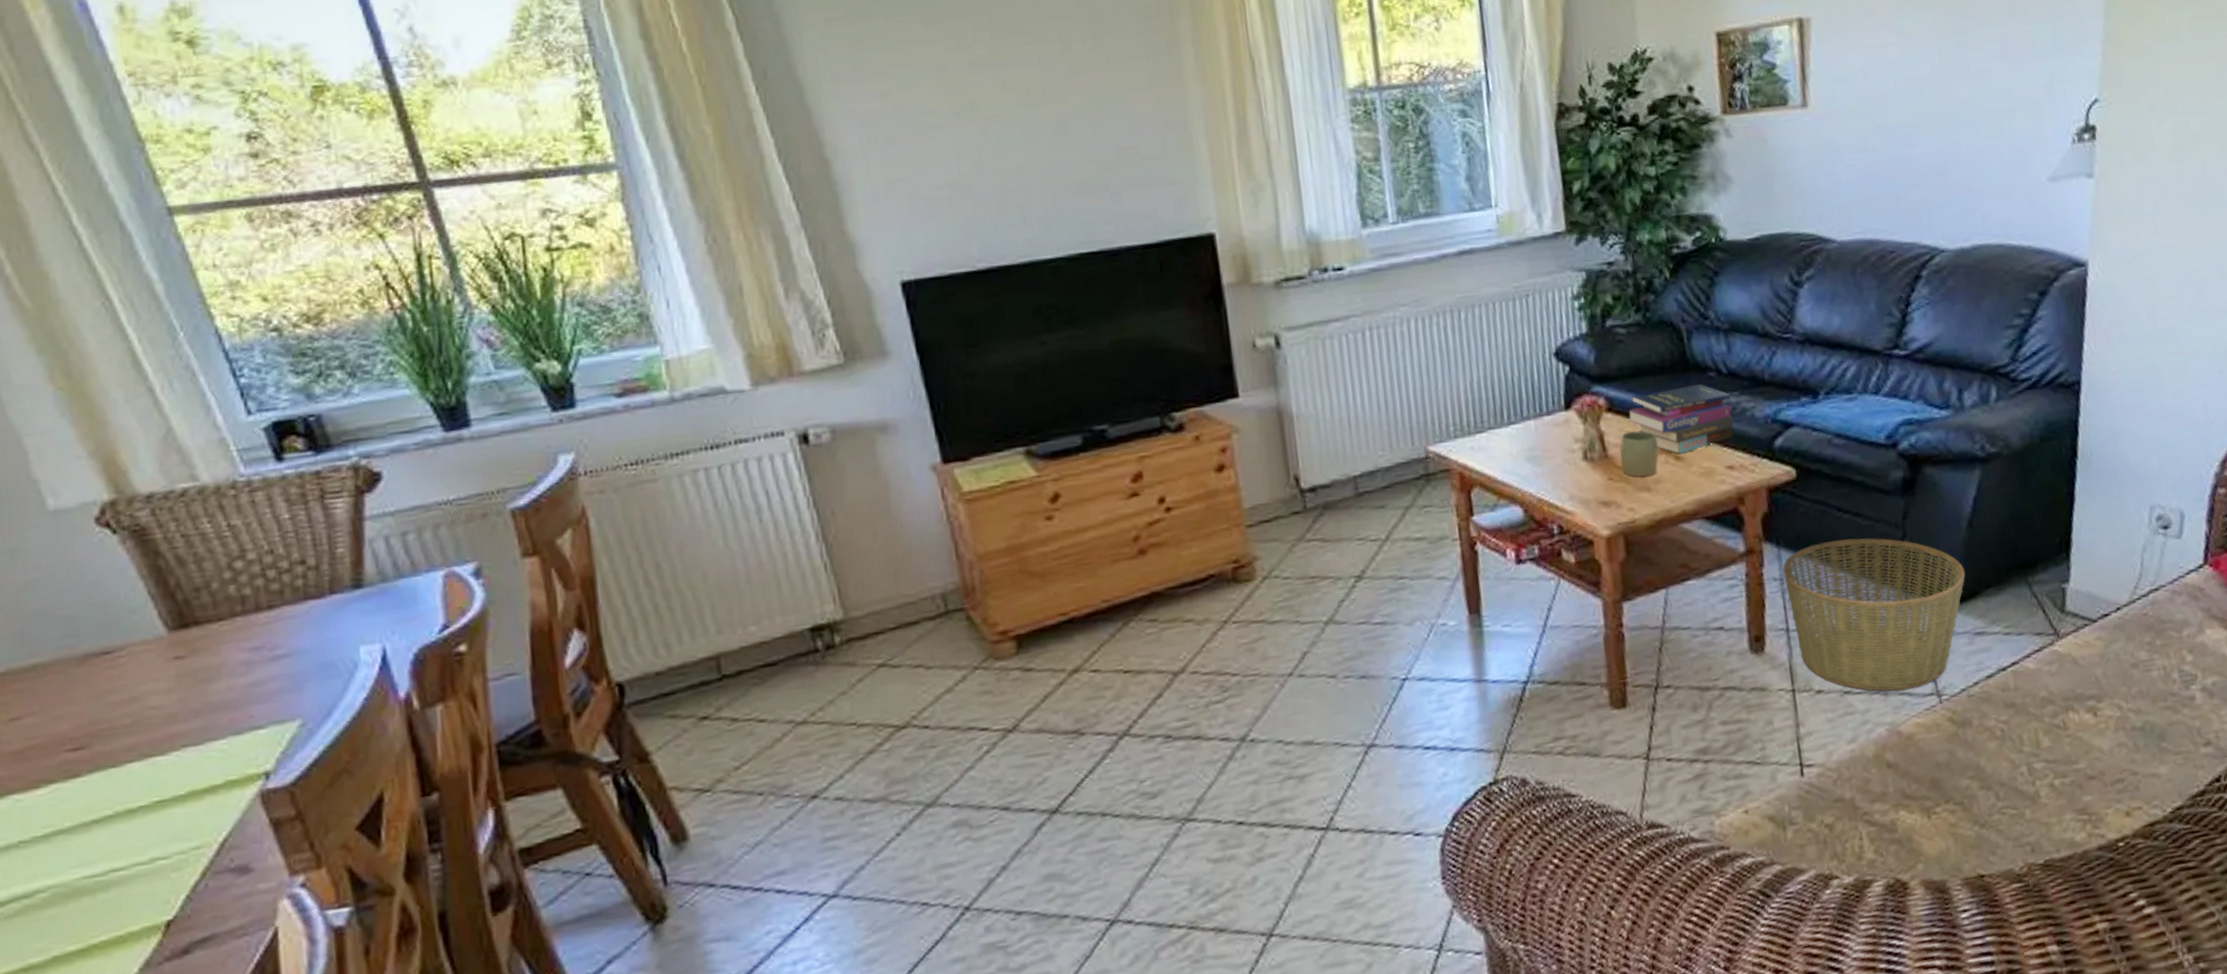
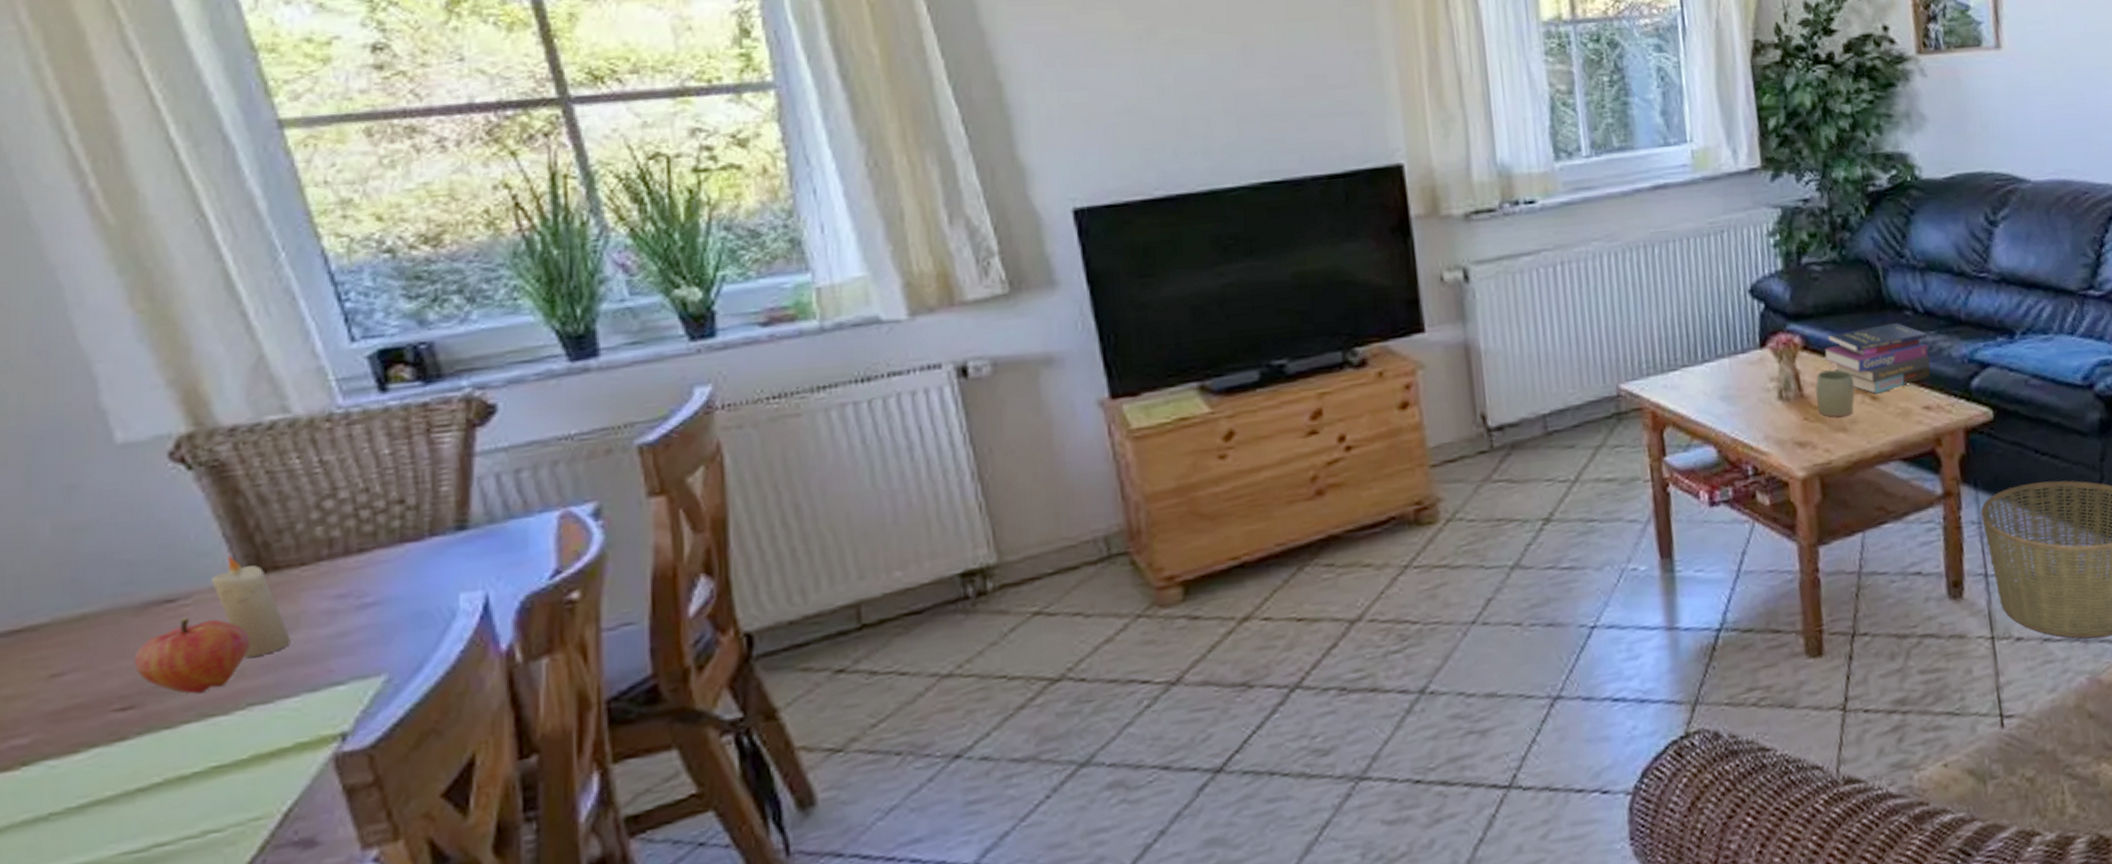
fruit: none [79,667,180,737] -> present [133,617,251,694]
candle: none [140,611,215,704] -> present [210,555,291,657]

